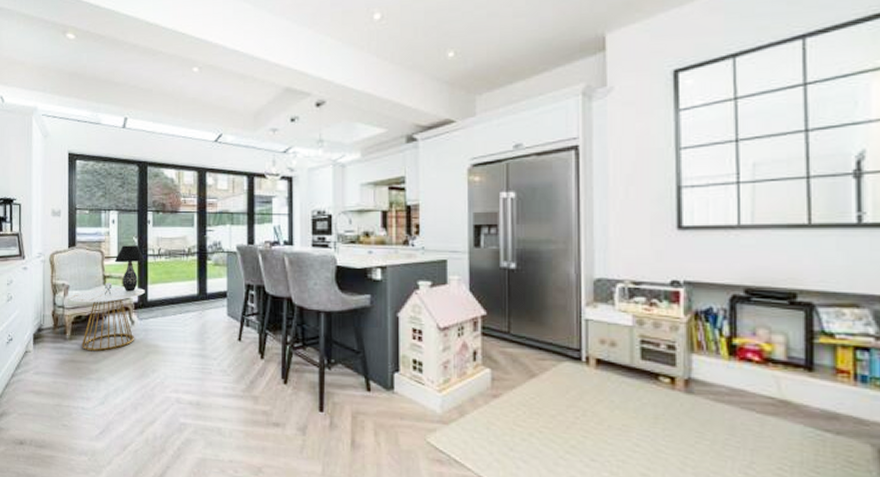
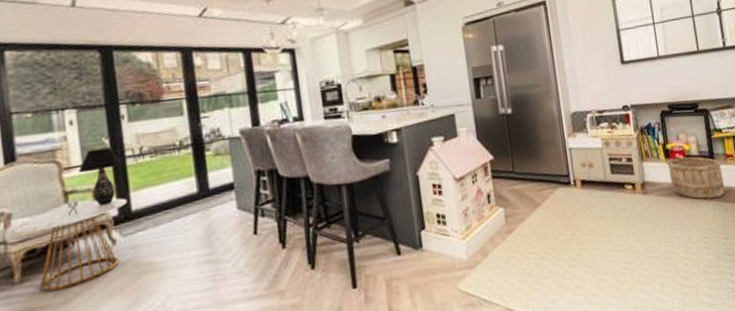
wooden bucket: none [729,357,826,422] -> present [666,156,725,199]

